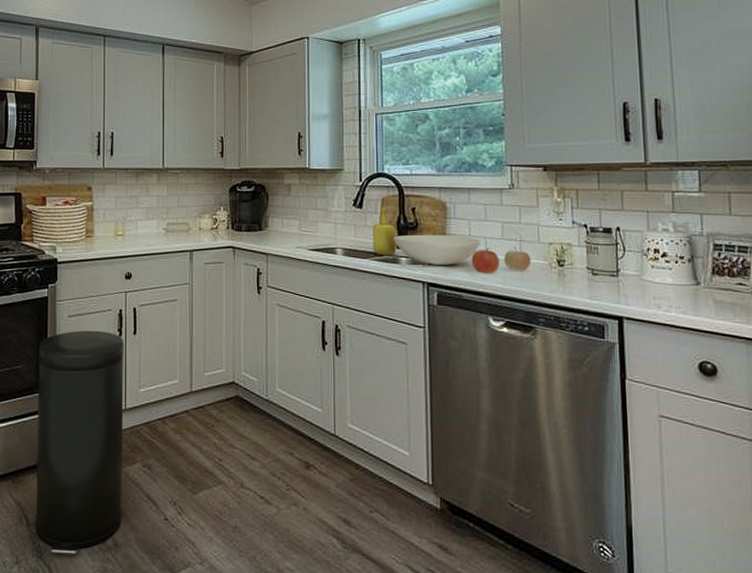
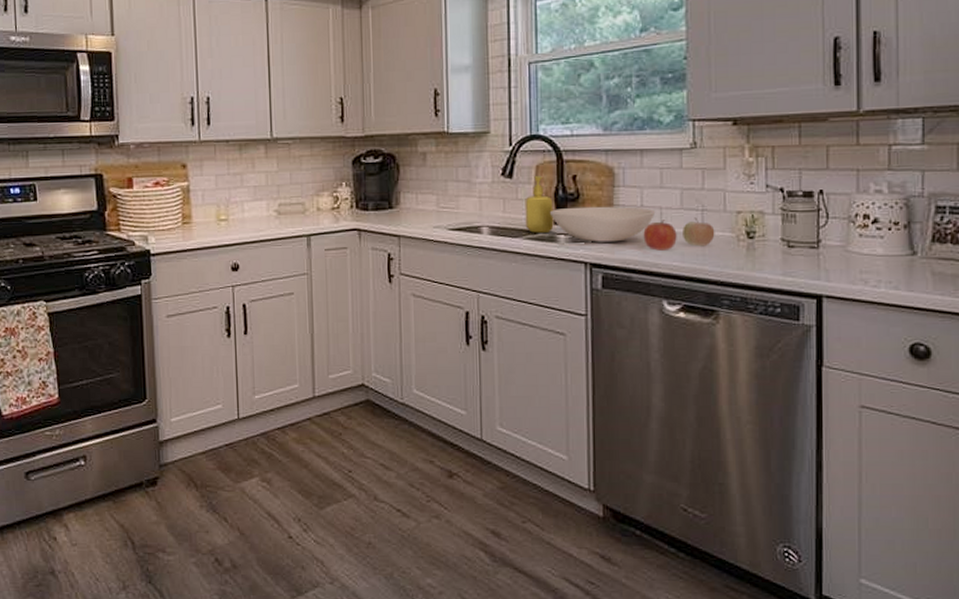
pedal bin: present [35,330,124,556] -> none [134,331,240,579]

